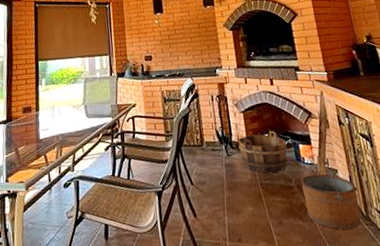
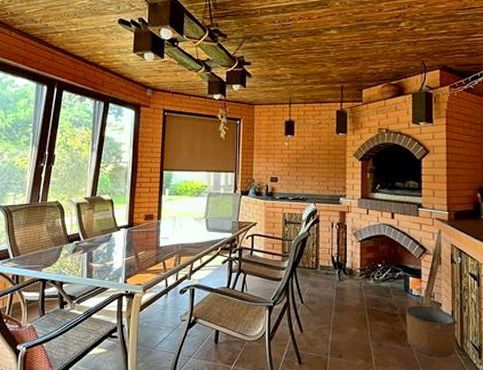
wooden bucket: present [238,130,288,173] -> none [351,261,398,300]

